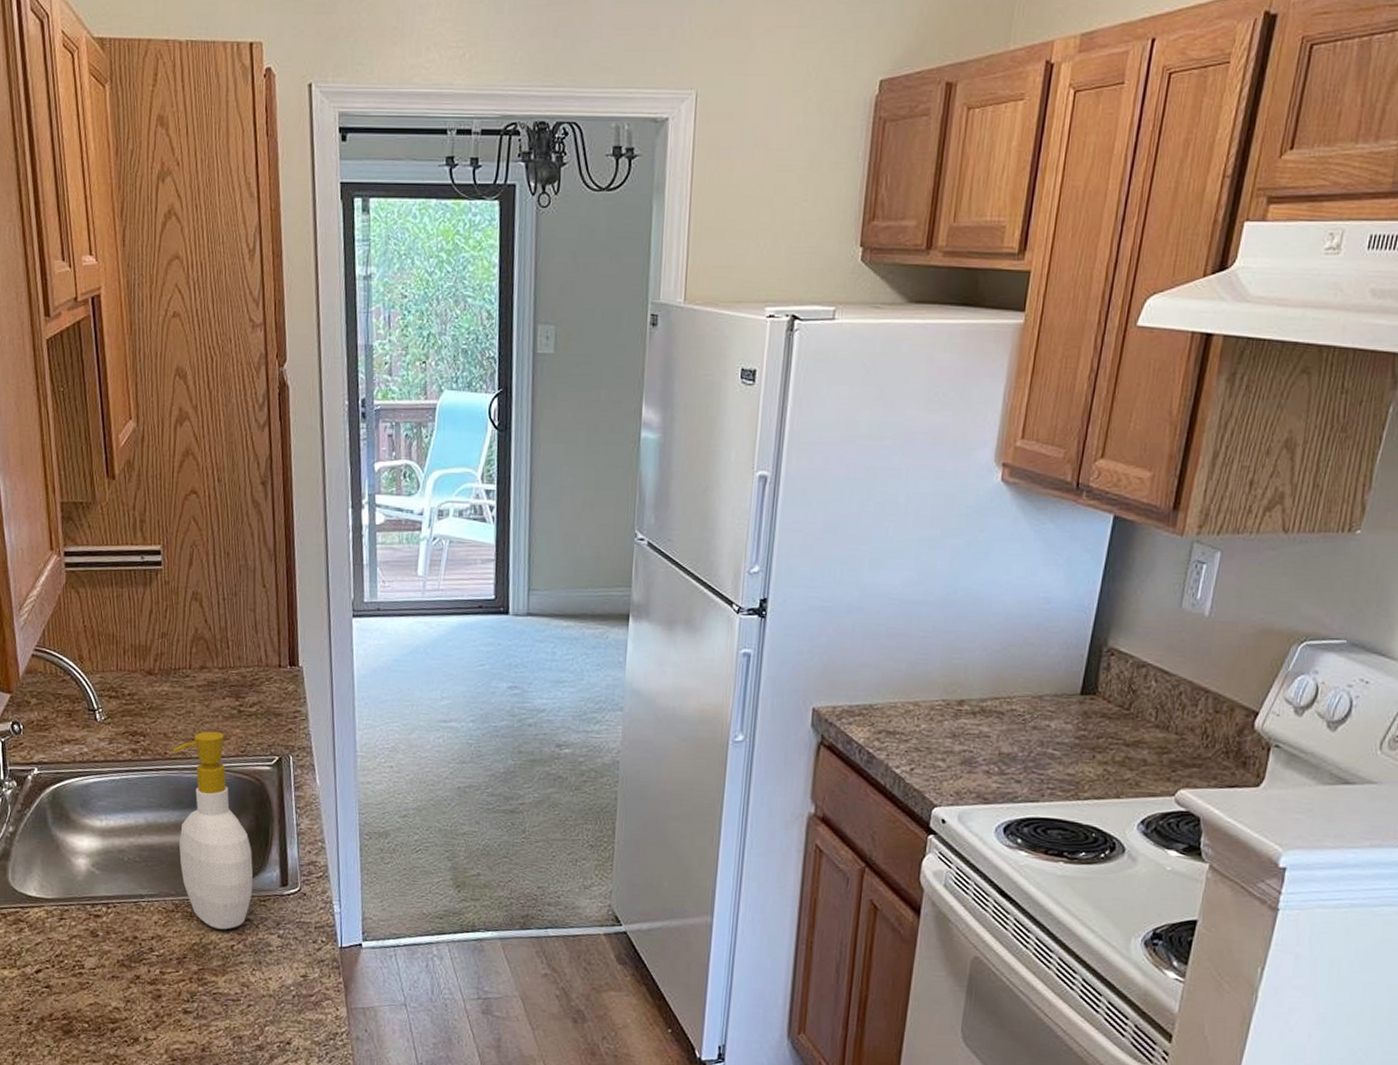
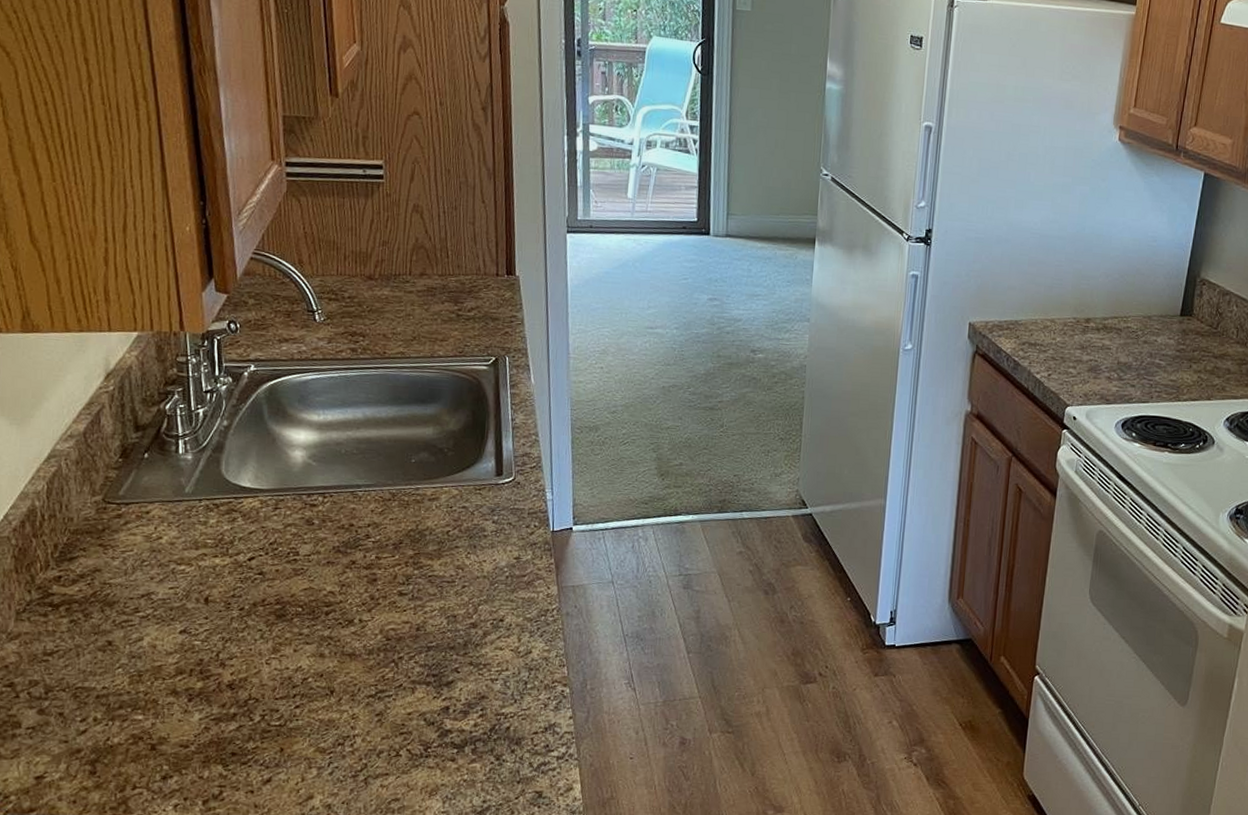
soap bottle: present [172,731,253,930] -> none [391,333,469,517]

